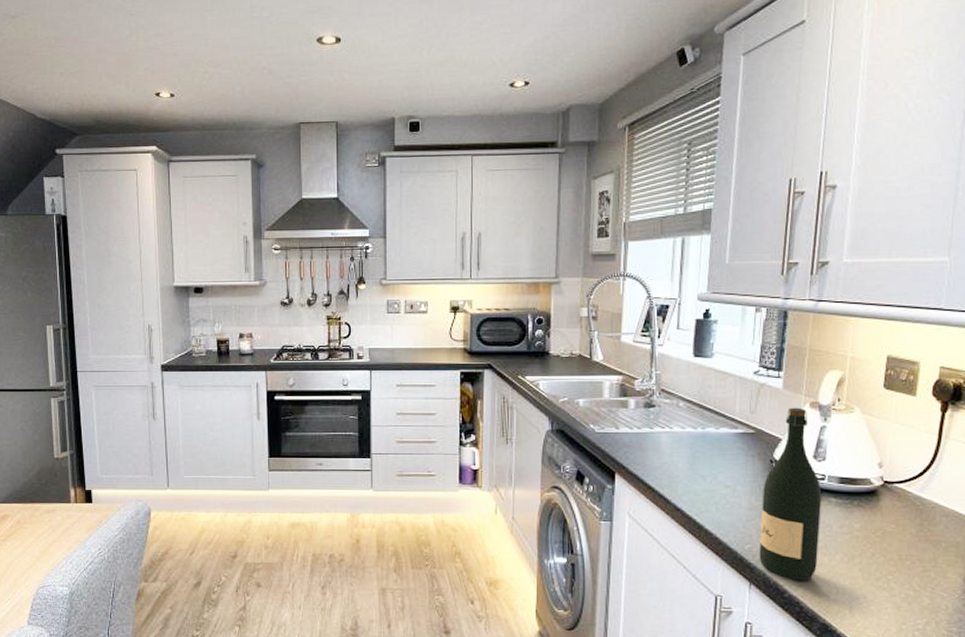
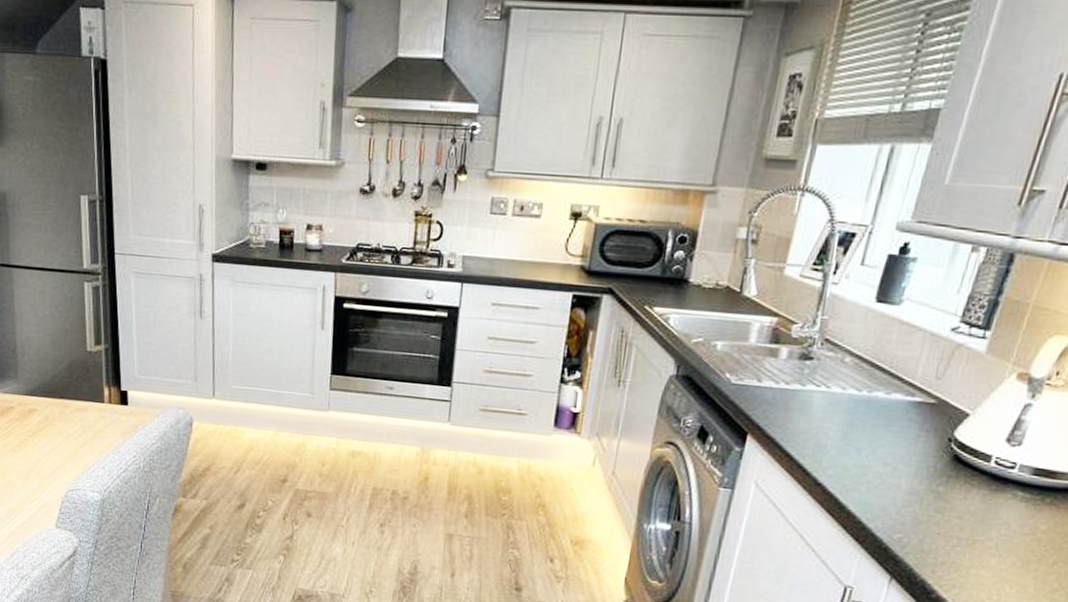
wine bottle: present [759,407,822,581] -> none [908,376,1011,583]

